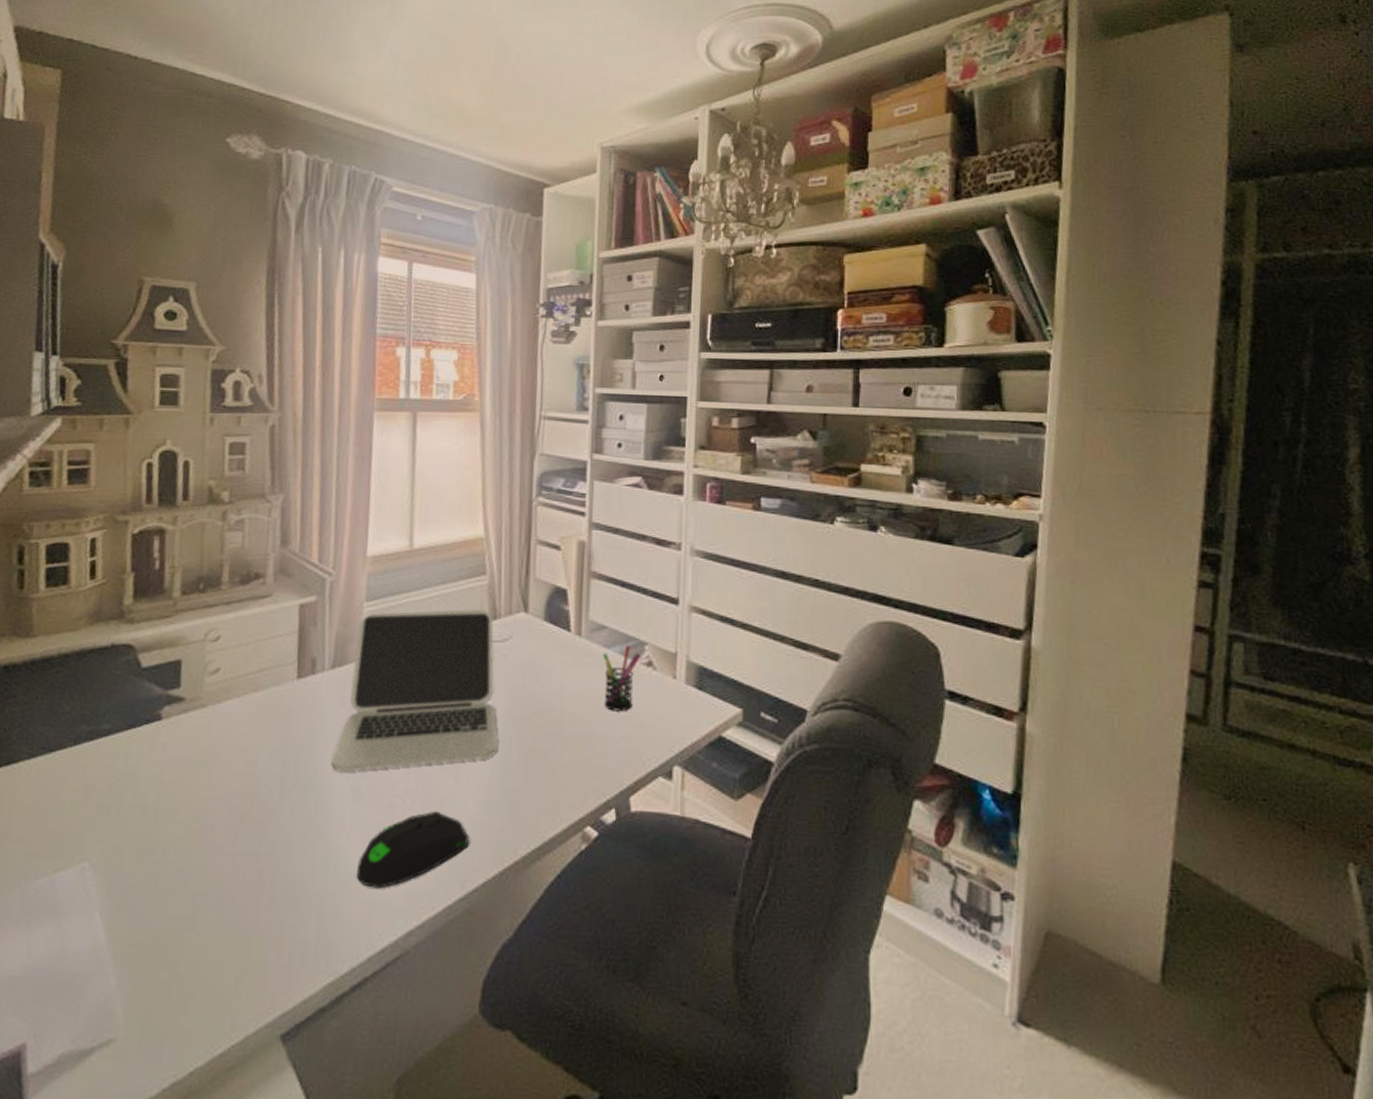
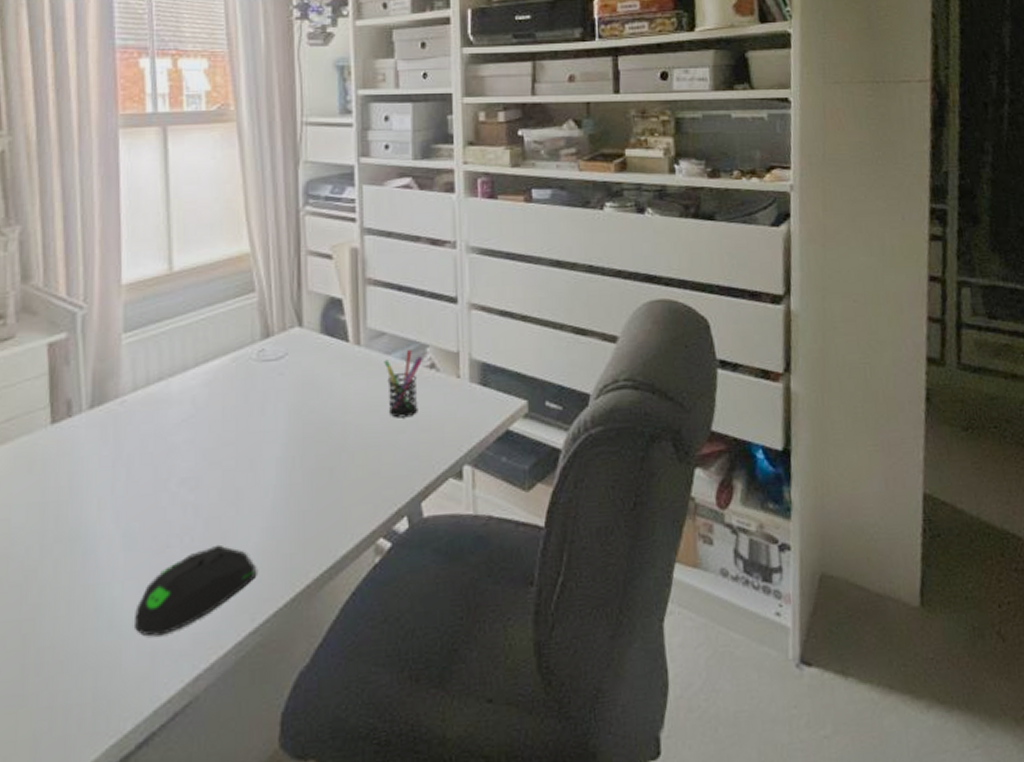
laptop: present [331,608,499,772] -> none [97,328,281,518]

